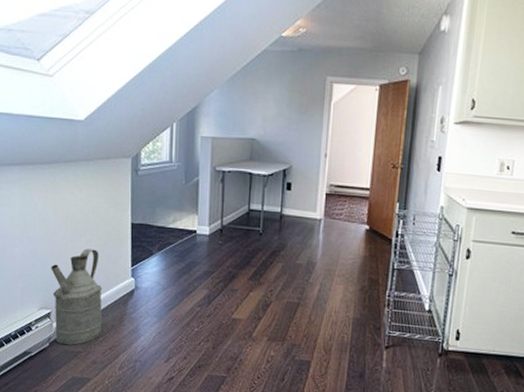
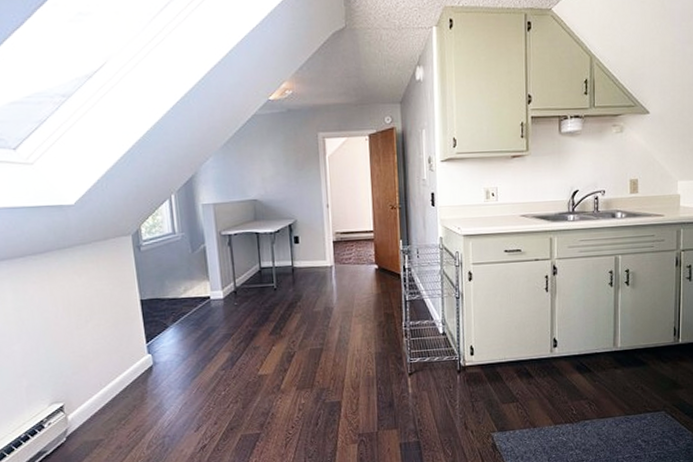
watering can: present [51,248,103,346] -> none [57,332,123,437]

